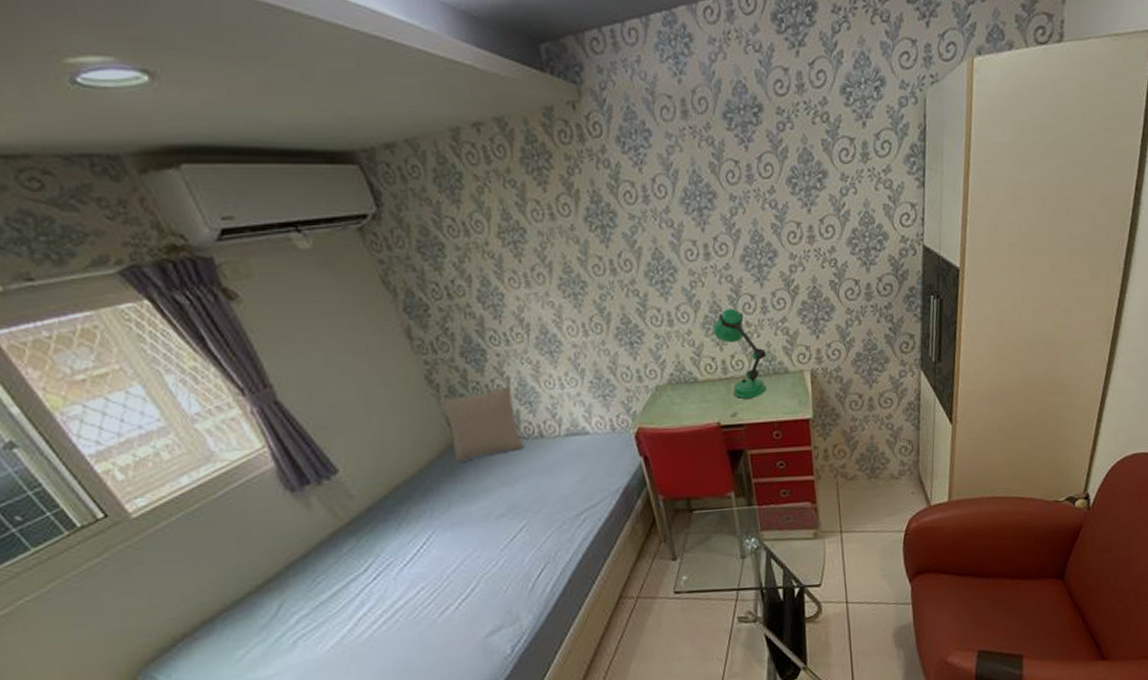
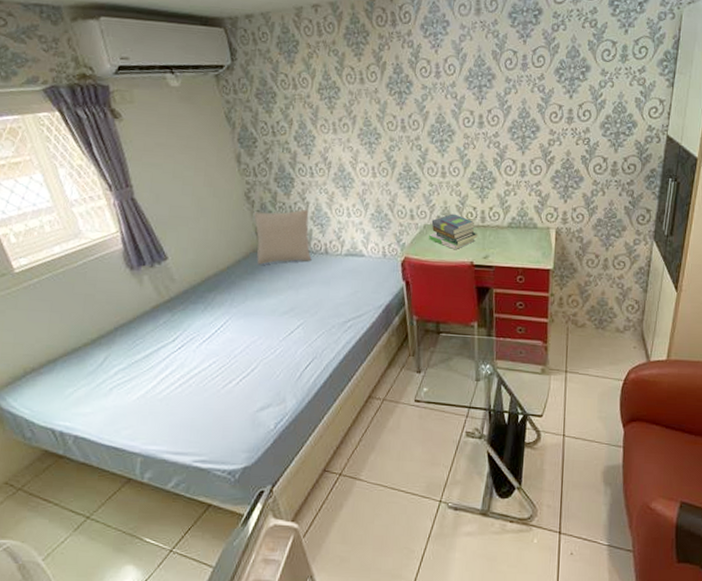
books: none [663,368,722,412] -> present [429,213,478,250]
desk lamp: present [712,309,767,399] -> none [477,169,520,245]

